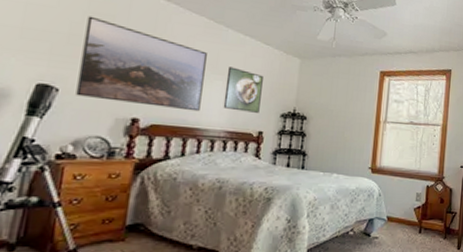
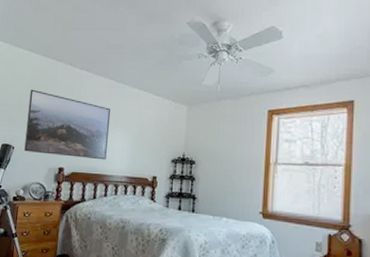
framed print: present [223,67,263,113] -> none [123,119,155,159]

